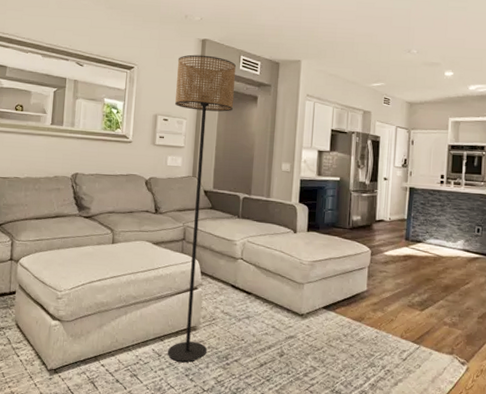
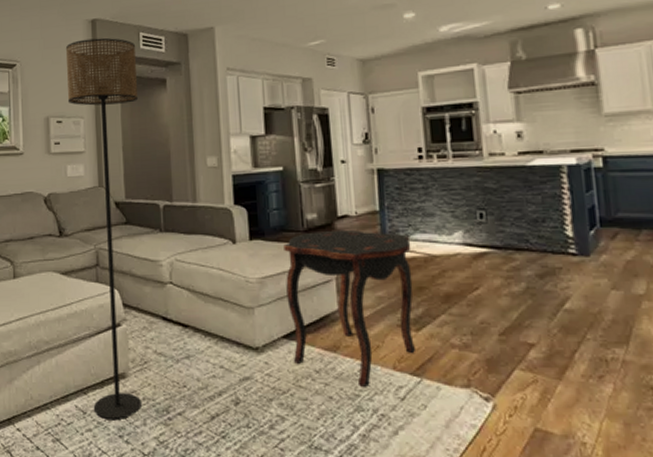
side table: none [328,230,426,349] -> present [283,229,417,387]

